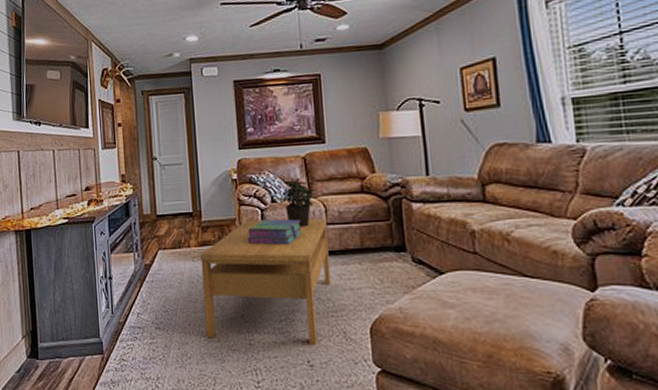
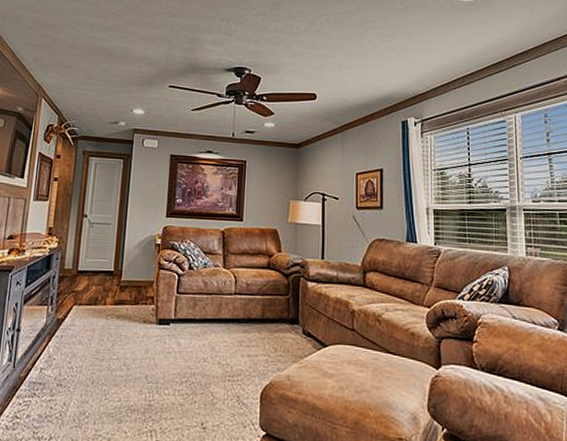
coffee table: present [200,219,331,346] -> none [107,283,236,409]
stack of books: present [247,219,302,246] -> none [161,284,213,311]
potted plant: present [281,178,314,227] -> none [198,249,227,295]

